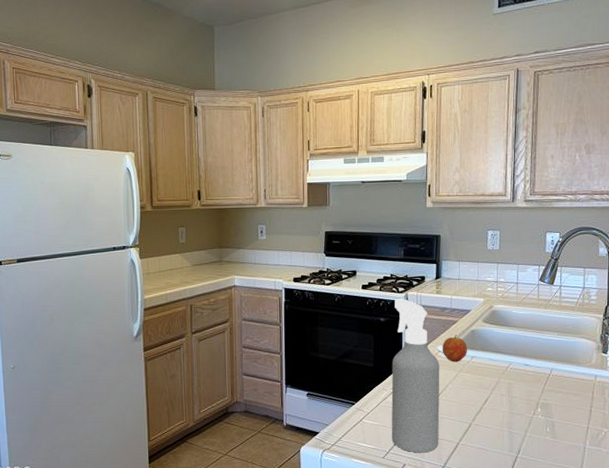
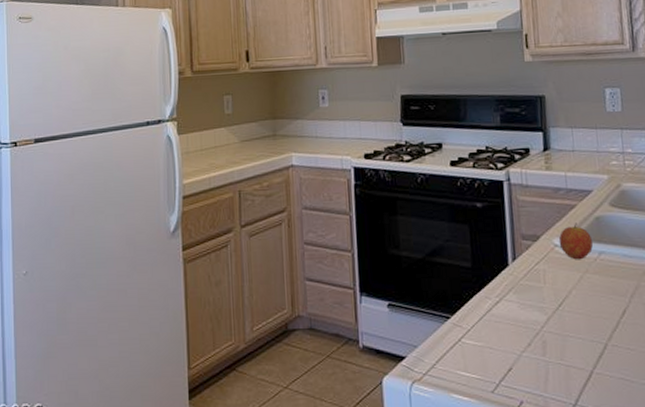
spray bottle: present [391,299,440,453] -> none [493,177,566,386]

